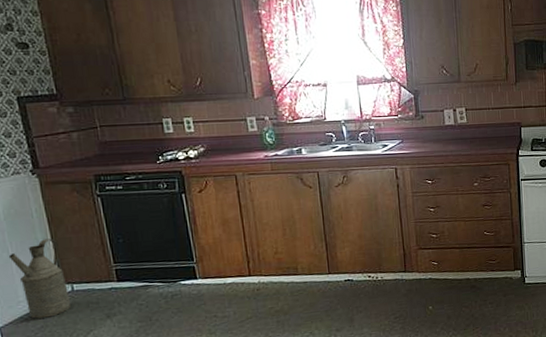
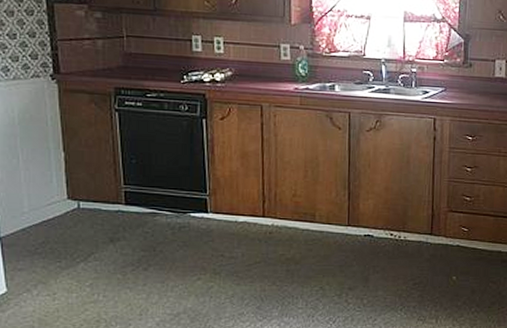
watering can: present [8,238,72,319] -> none [18,149,76,233]

